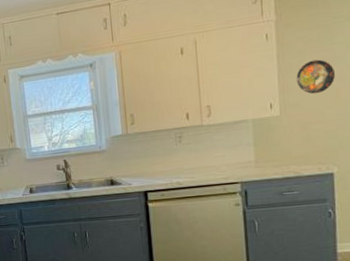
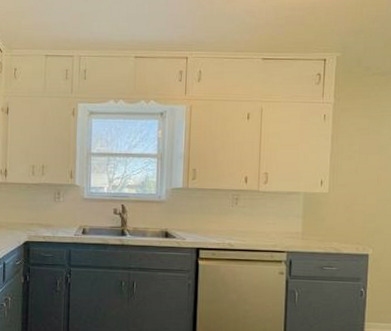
decorative plate: present [296,59,335,94] -> none [345,146,378,178]

